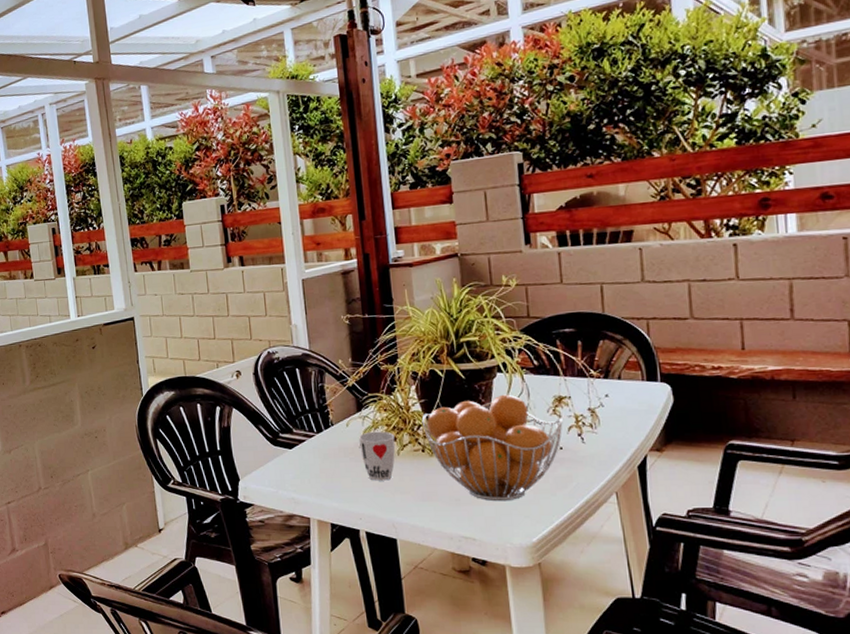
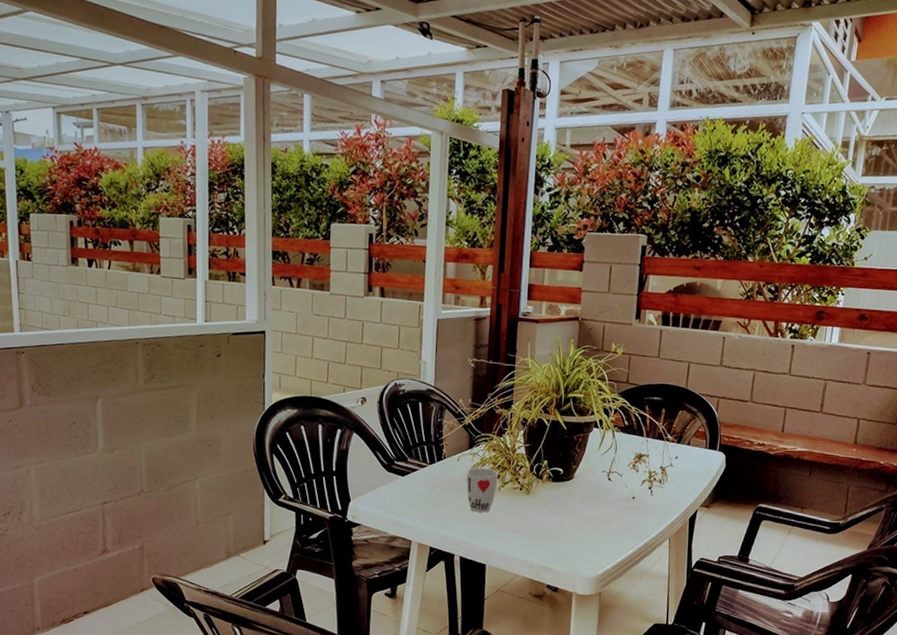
fruit basket: present [421,394,563,502] -> none [524,447,639,539]

